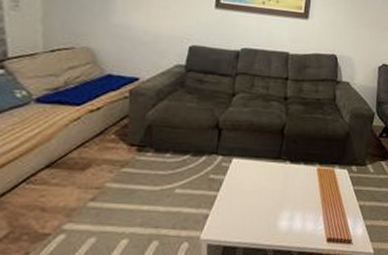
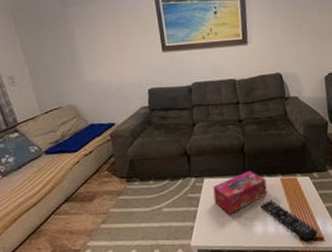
tissue box: none [239,156,302,205] -> present [213,171,267,215]
remote control: none [291,191,347,243] -> present [261,200,318,241]

